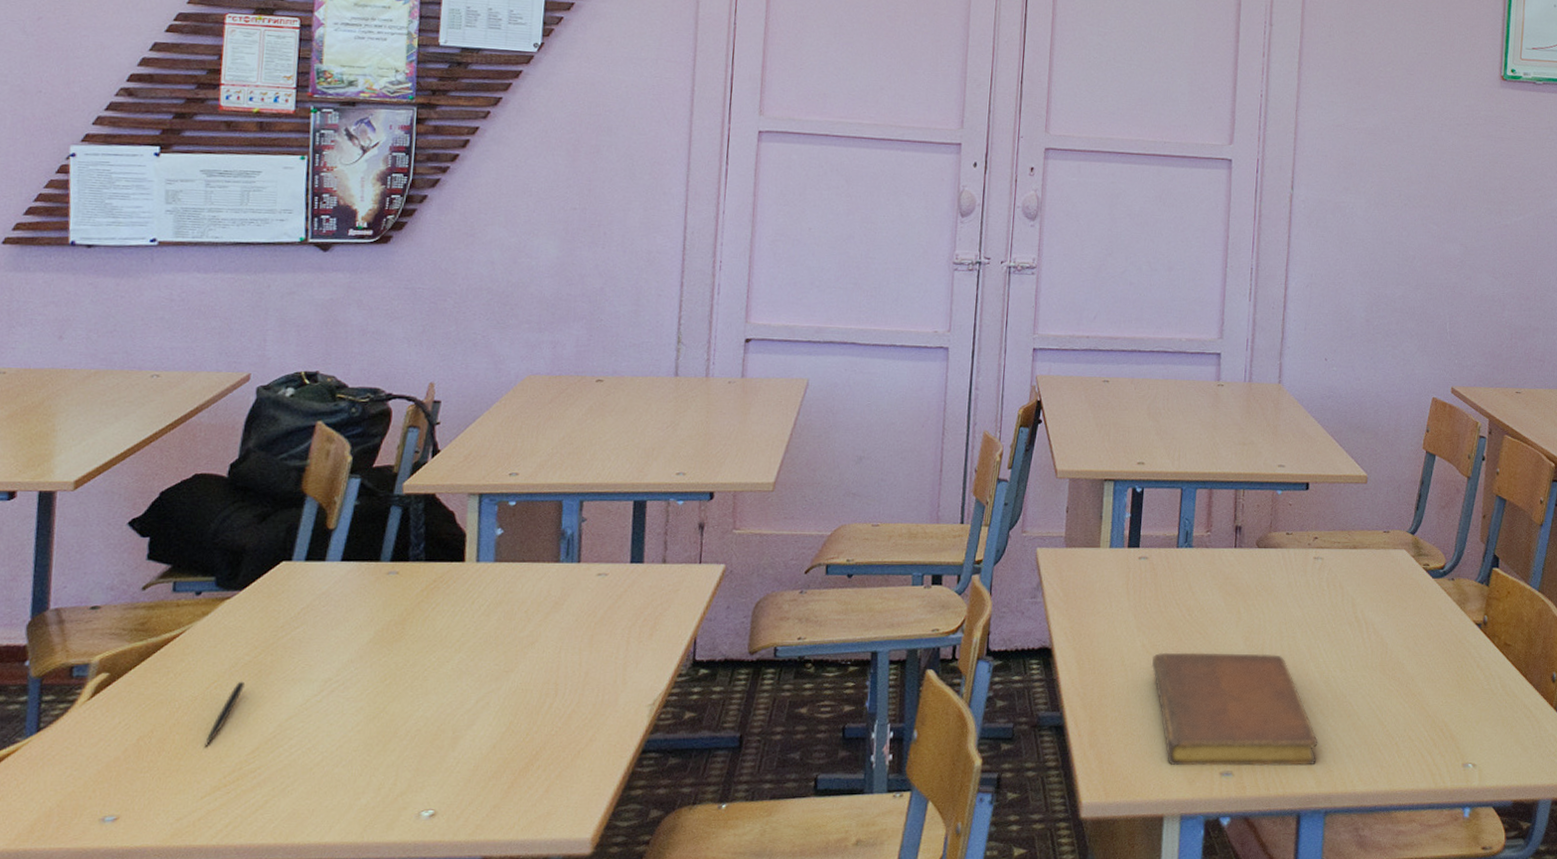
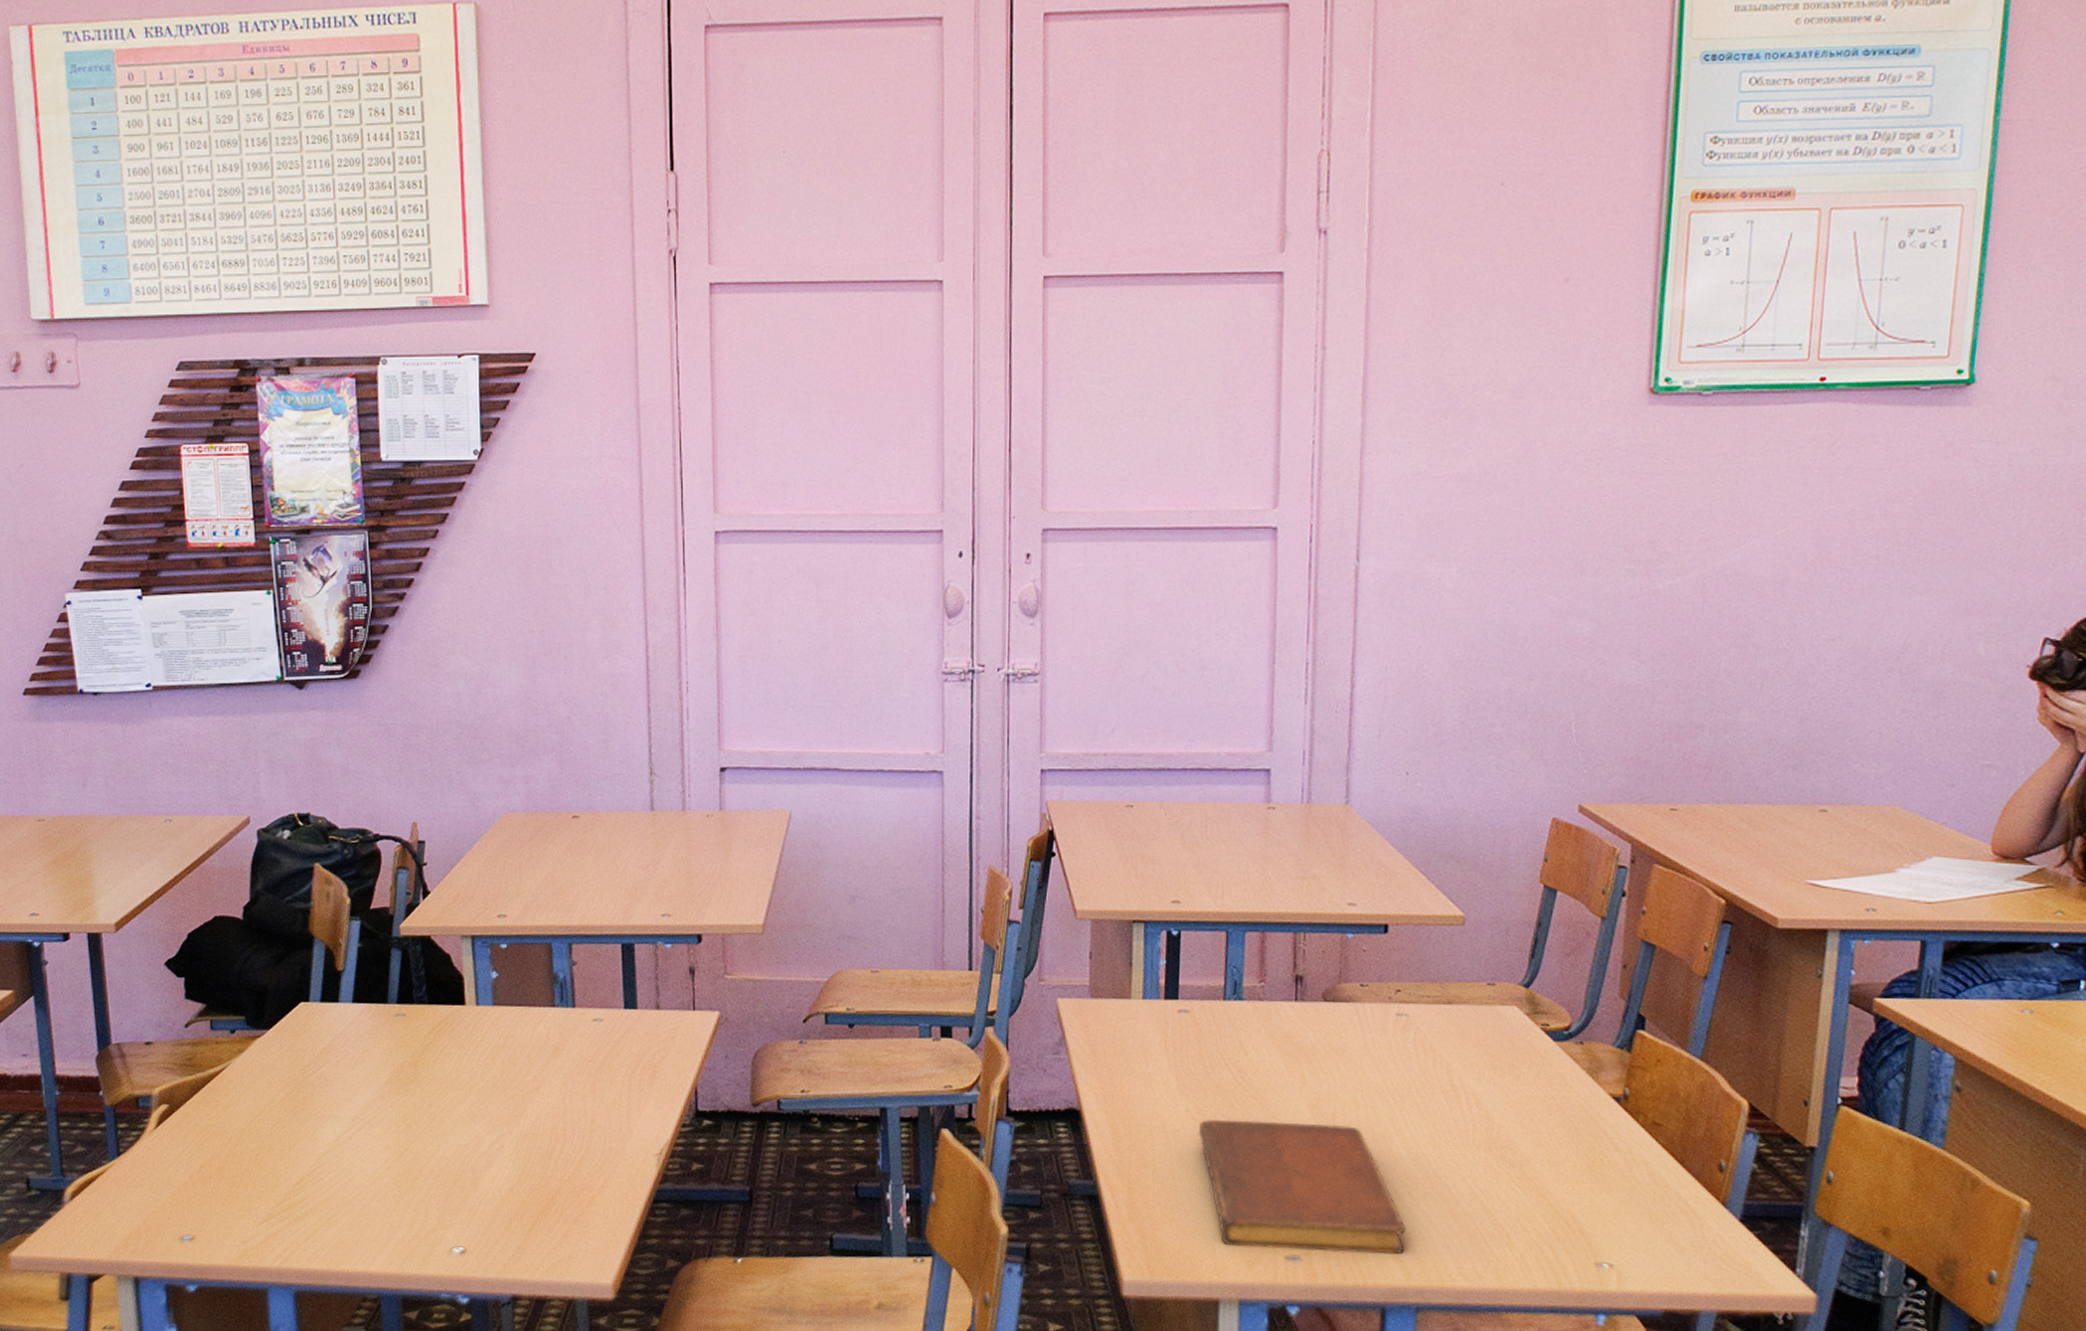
pen: present [204,681,246,748] -> none [256,1116,284,1177]

